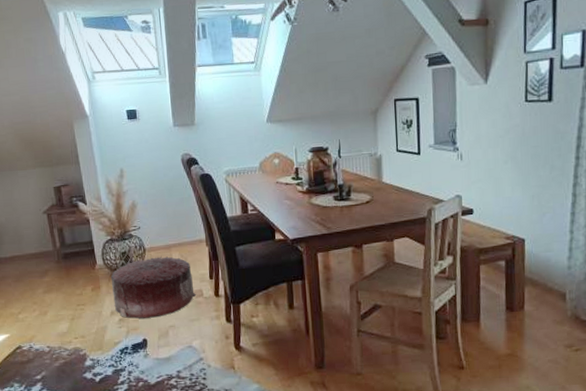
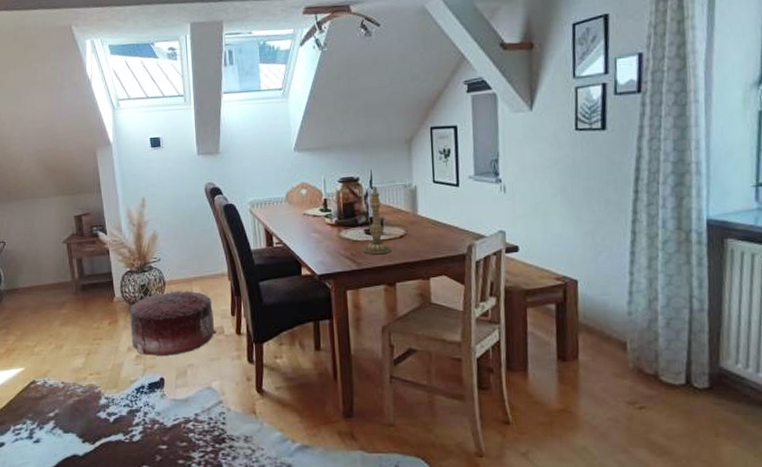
candlestick: none [332,155,359,220] -> present [363,186,392,255]

